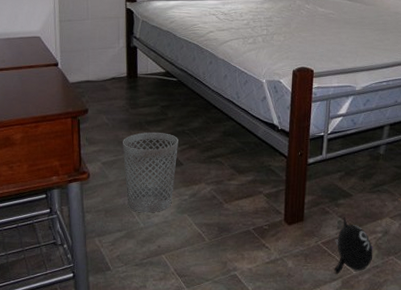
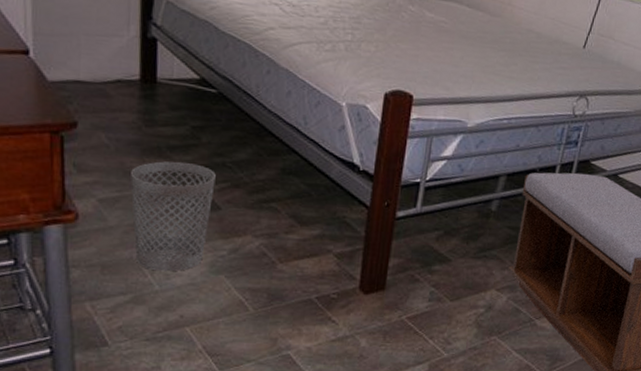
plush toy: present [335,216,373,274] -> none [421,286,472,356]

